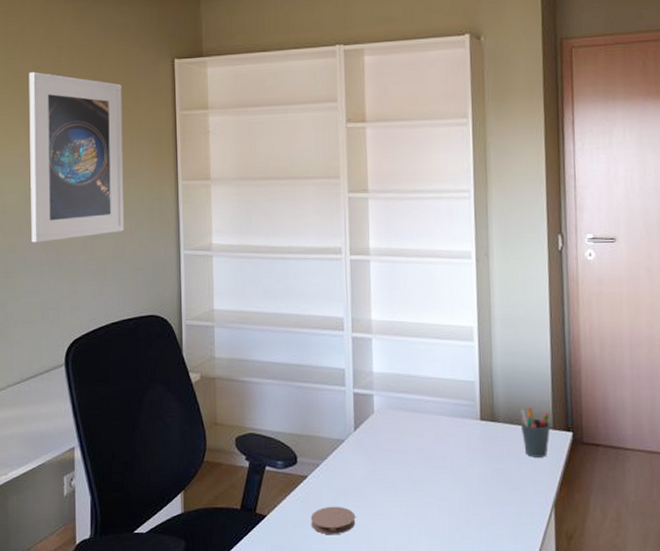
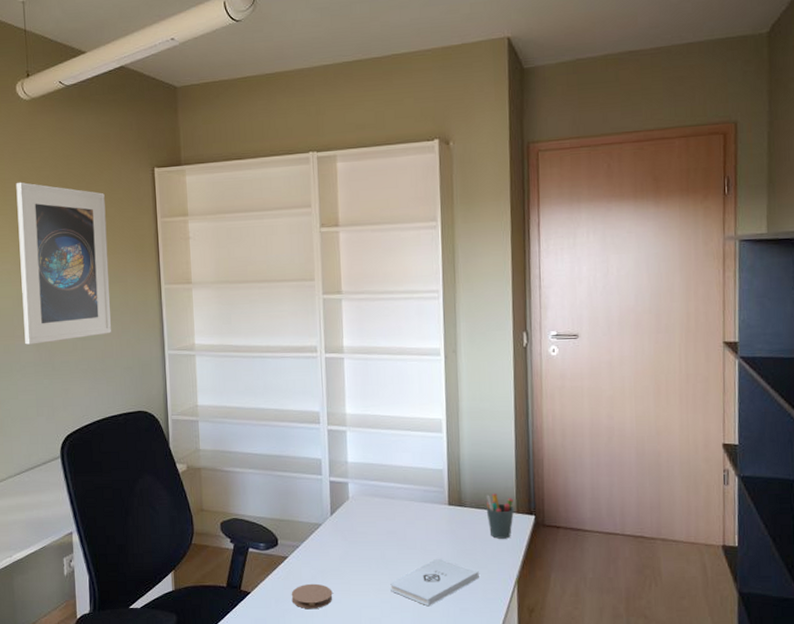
notepad: none [417,478,514,532] -> present [389,558,479,607]

